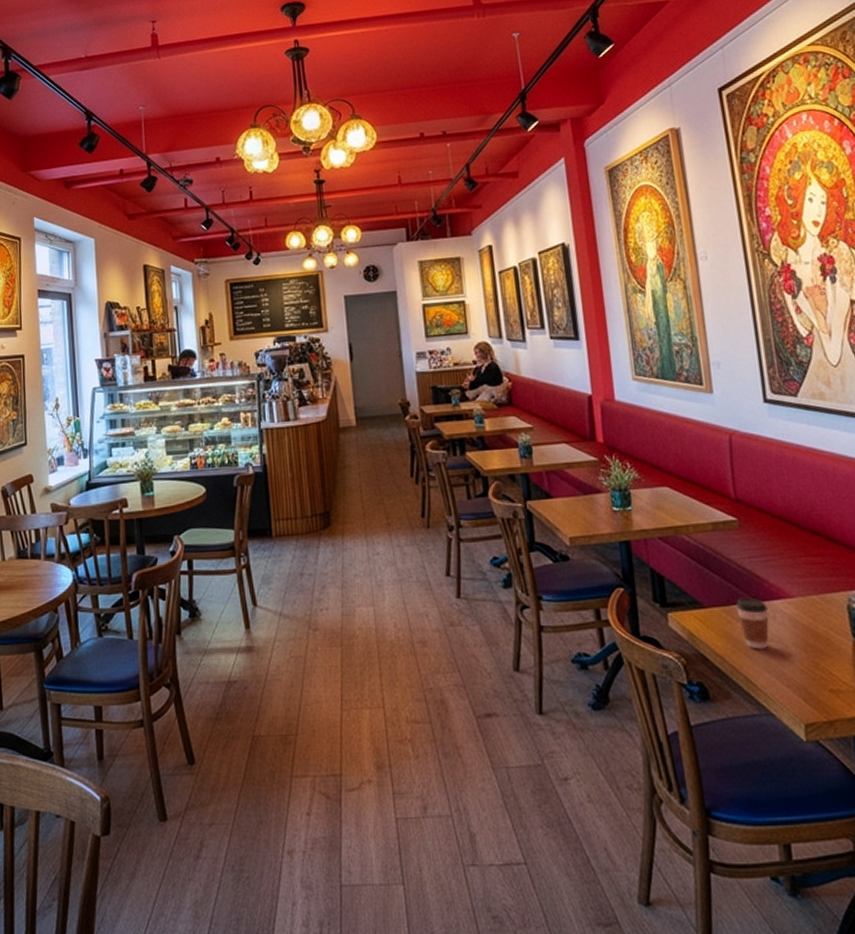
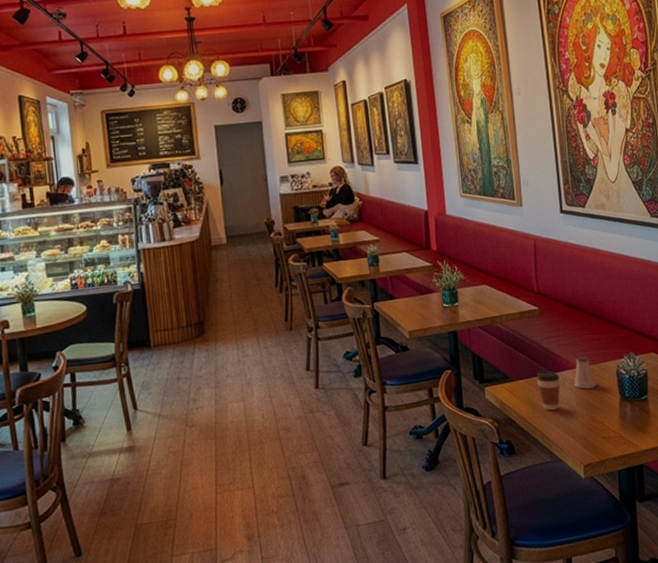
saltshaker: none [788,584,819,626] -> present [574,356,596,389]

